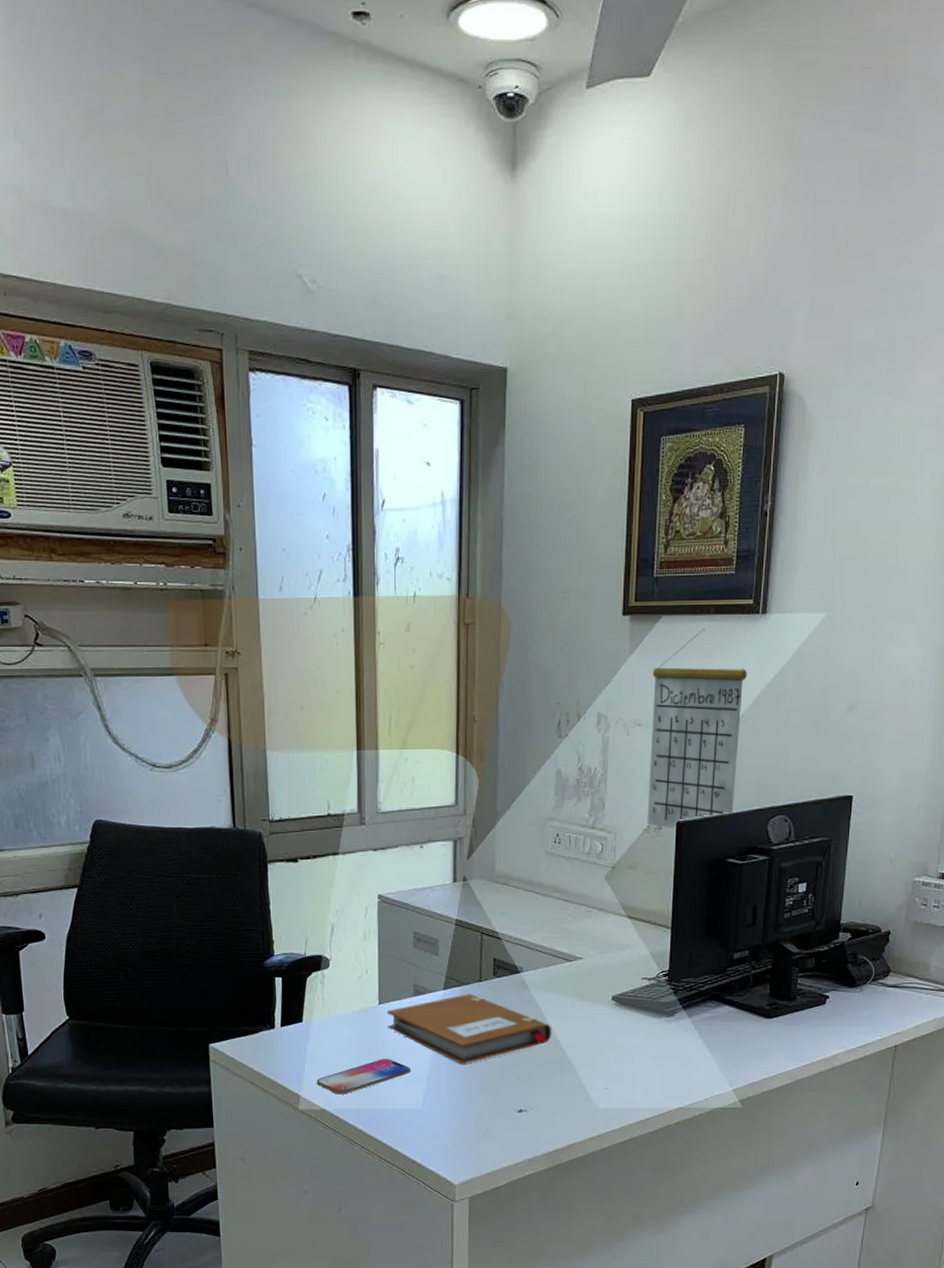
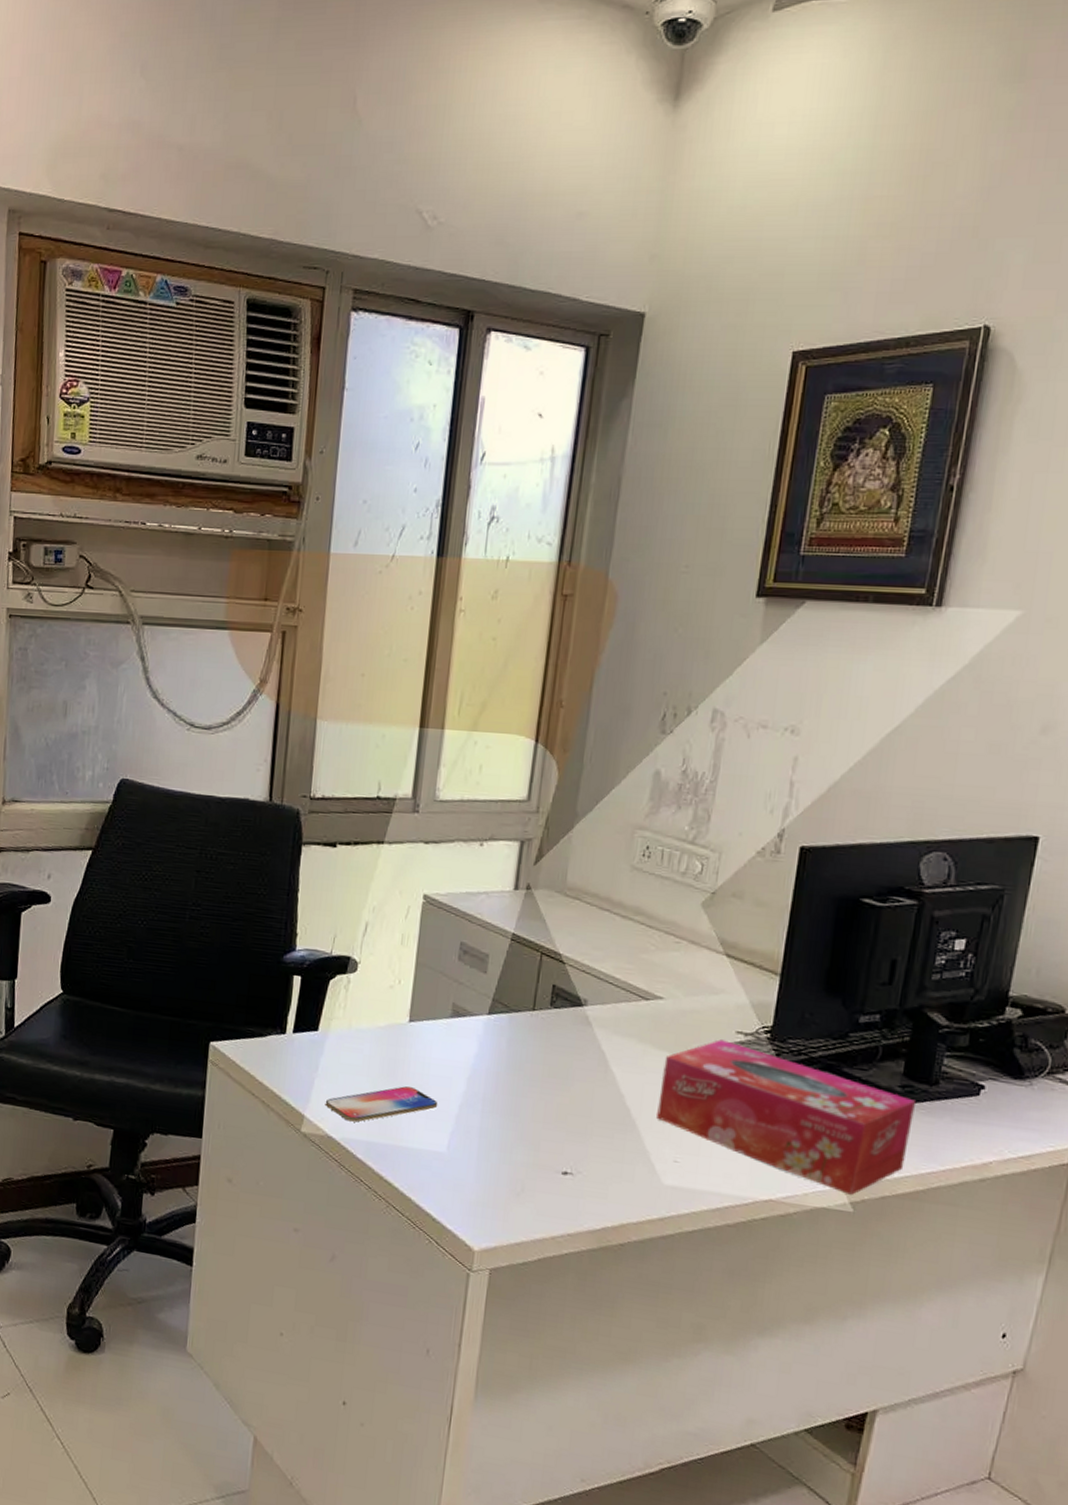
notebook: present [387,994,552,1064] -> none [416,1022,616,1107]
tissue box: none [587,986,781,1096] -> present [657,1039,917,1196]
calendar: present [647,628,747,828] -> none [762,619,910,854]

